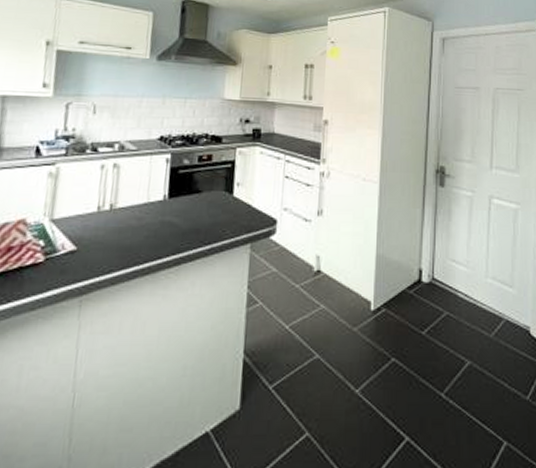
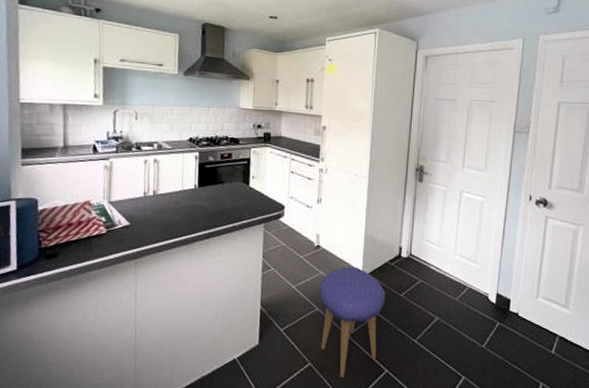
stool: none [319,297,404,451] -> present [319,267,386,377]

